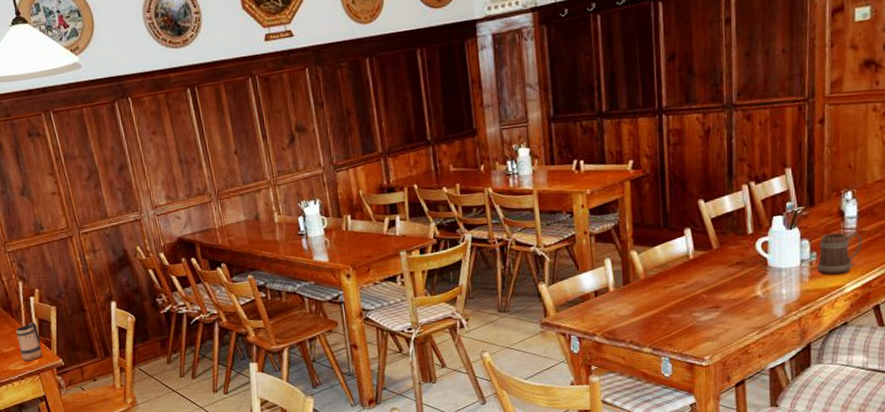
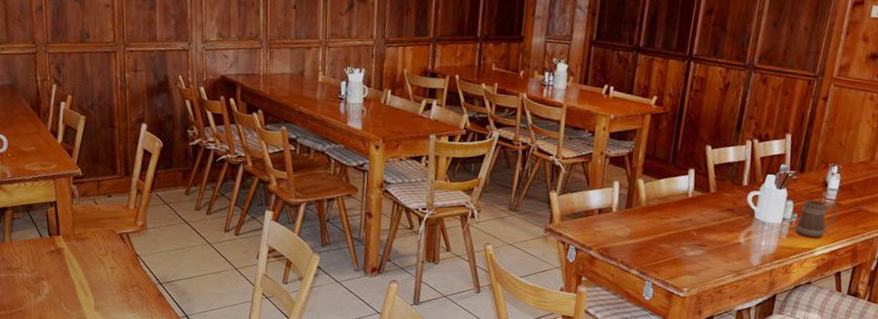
beer mug: present [15,322,43,362] -> none [39,126,63,165]

